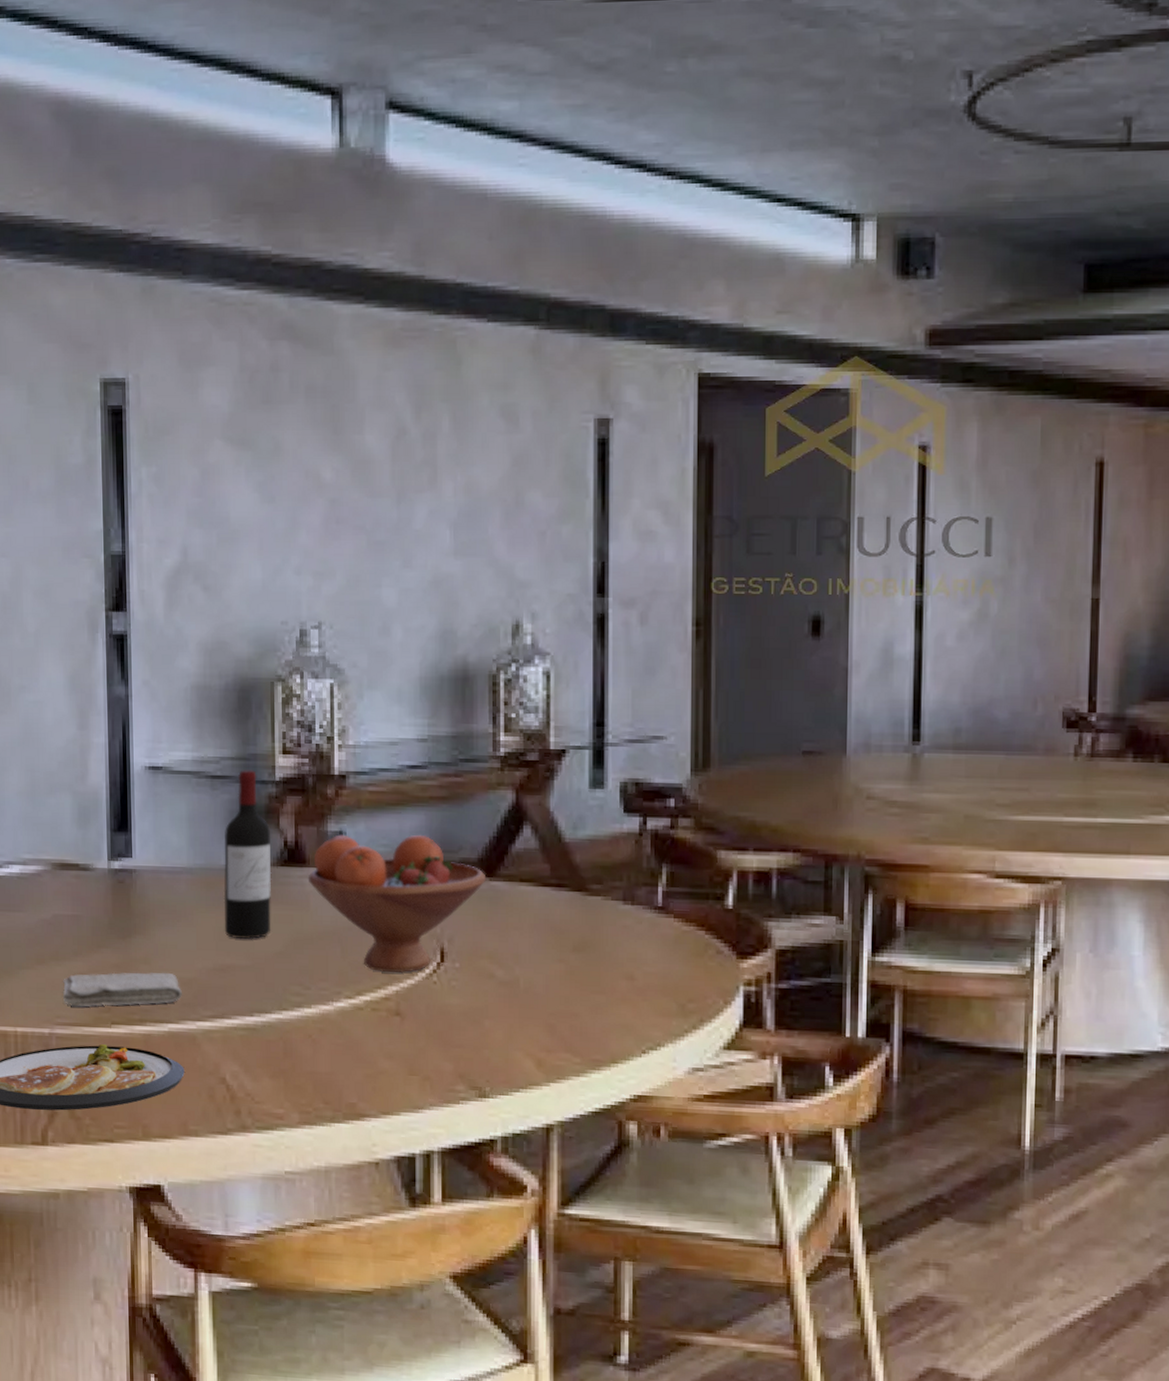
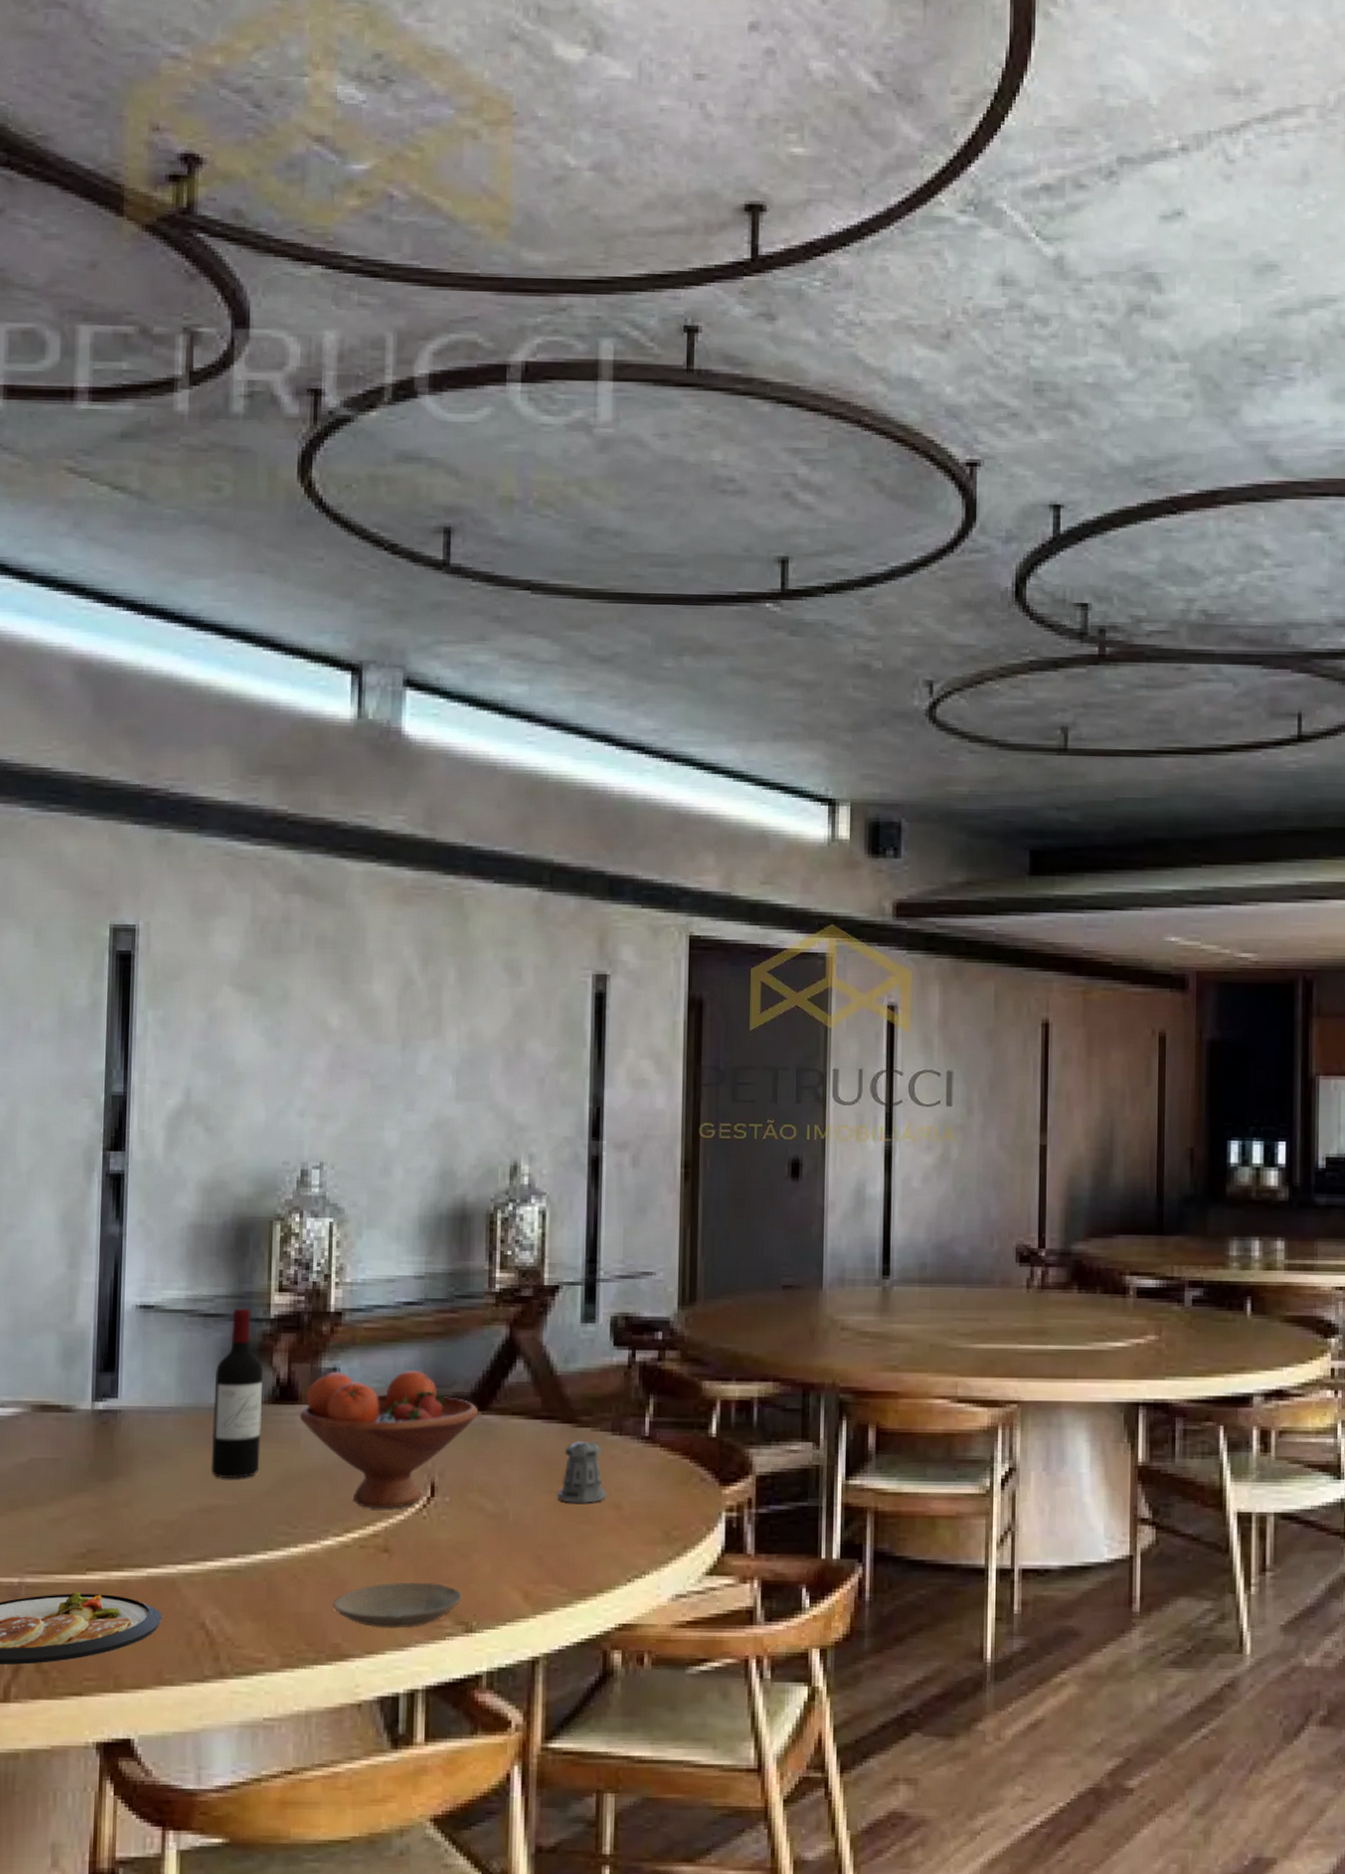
washcloth: present [62,972,183,1007] -> none [35,1515,164,1554]
plate: none [348,1045,474,1091] -> present [333,1581,462,1628]
pepper shaker: none [568,909,619,973] -> present [557,1440,606,1503]

